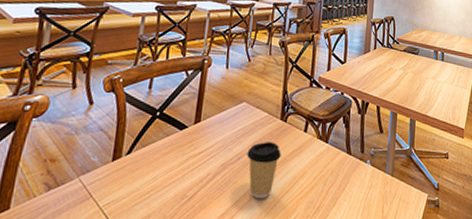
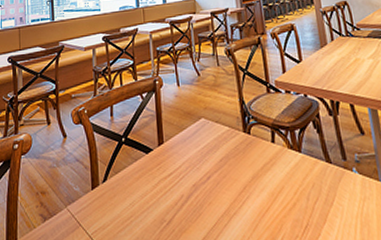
coffee cup: present [247,142,281,199] -> none [216,157,252,220]

